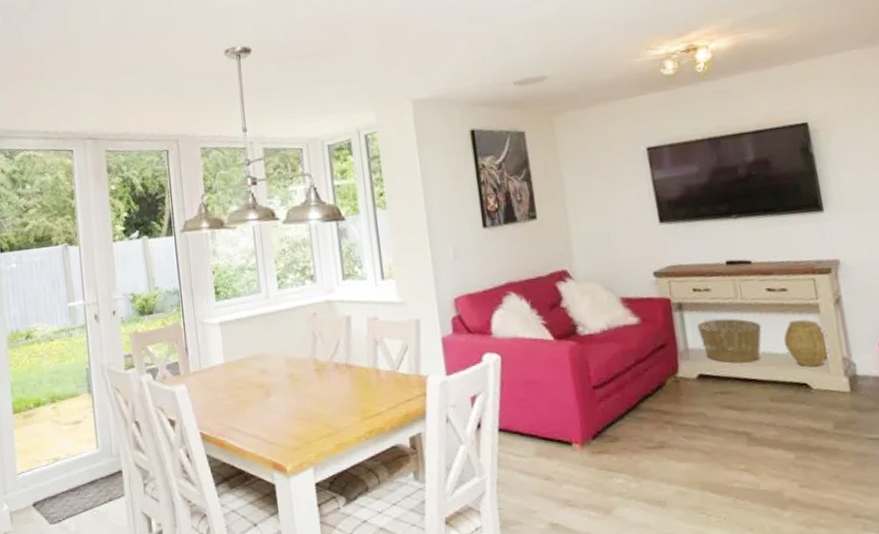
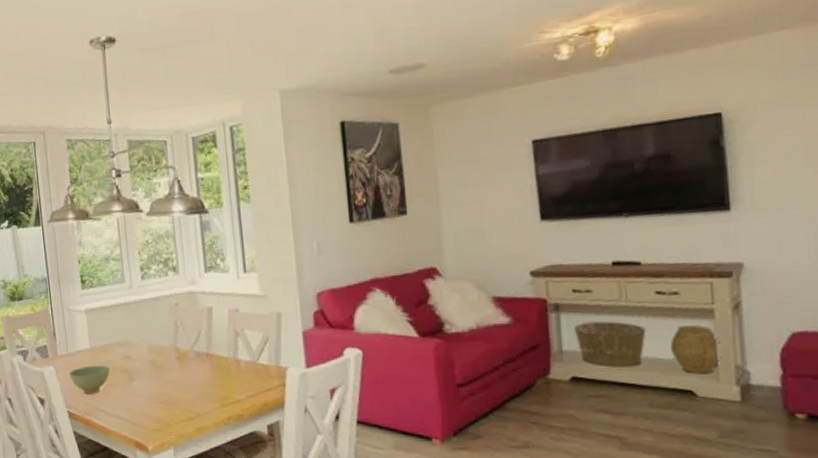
bowl: none [202,381,246,413] -> present [69,365,111,394]

